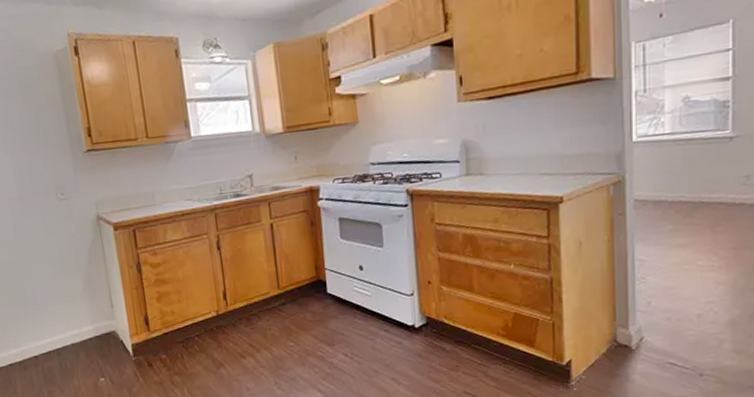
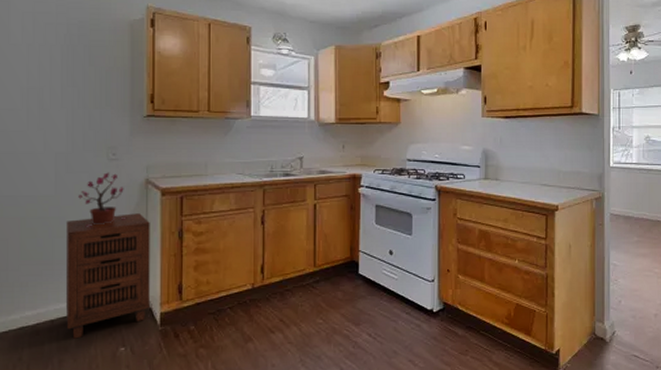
cabinet: none [30,250,121,372] -> present [65,213,150,339]
potted plant: none [37,212,85,268] -> present [78,172,127,227]

